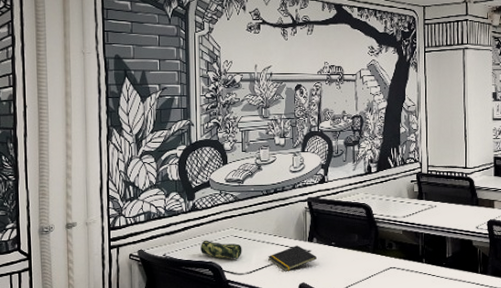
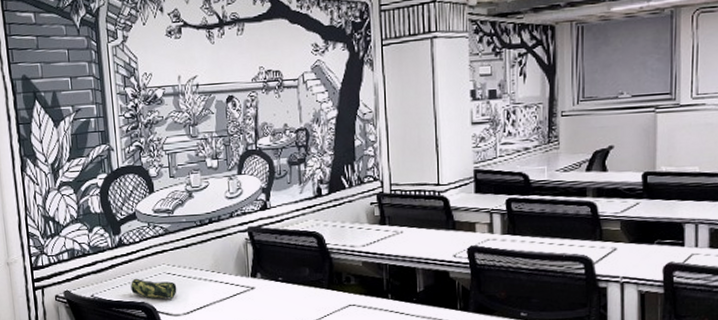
notepad: present [268,246,317,272] -> none [206,282,262,312]

